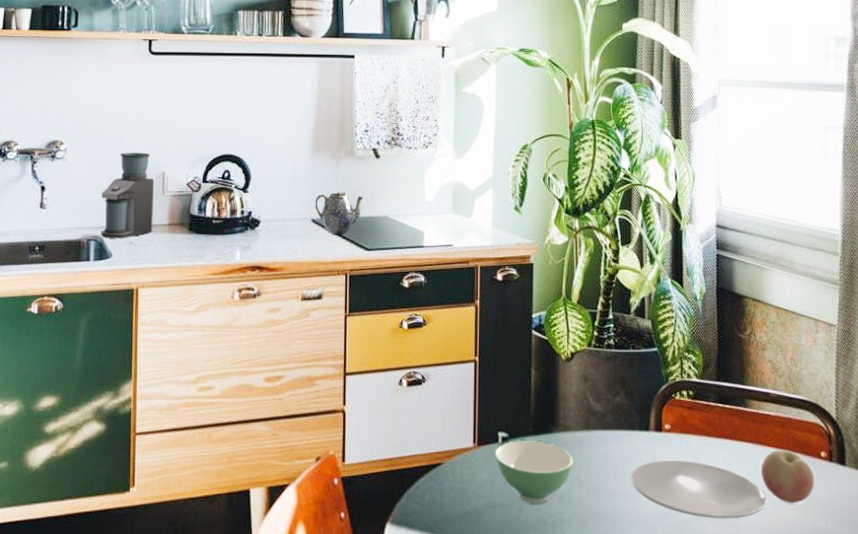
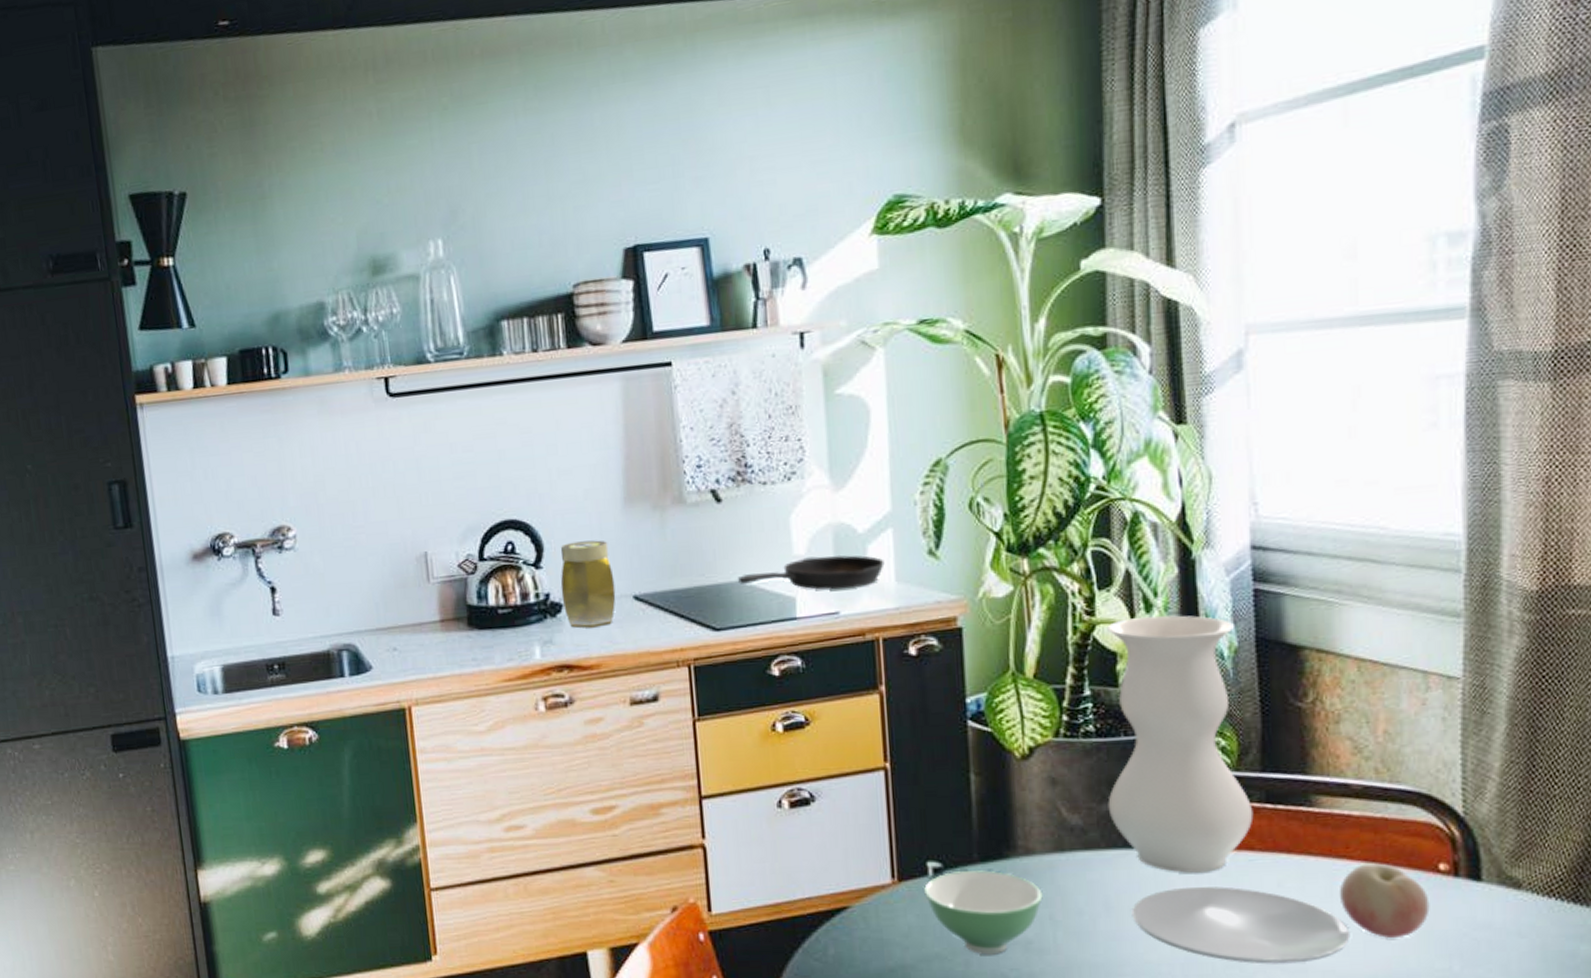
coffee grinder: present [101,152,155,239] -> none [348,529,421,646]
jar: none [260,176,299,240] -> present [560,540,616,629]
teapot: present [315,192,364,235] -> none [635,554,704,614]
frying pan: none [386,203,486,228] -> present [738,554,885,590]
vase: none [619,267,710,450] -> present [1107,615,1254,873]

